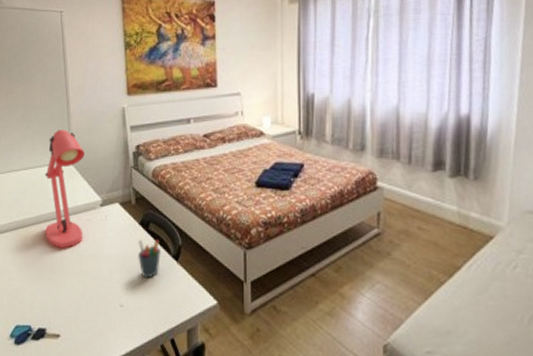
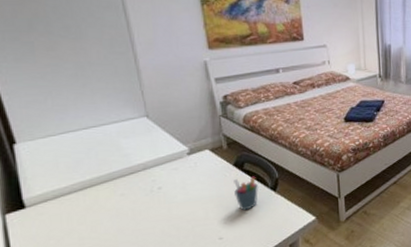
desk lamp: present [45,129,85,248] -> none [114,84,171,200]

